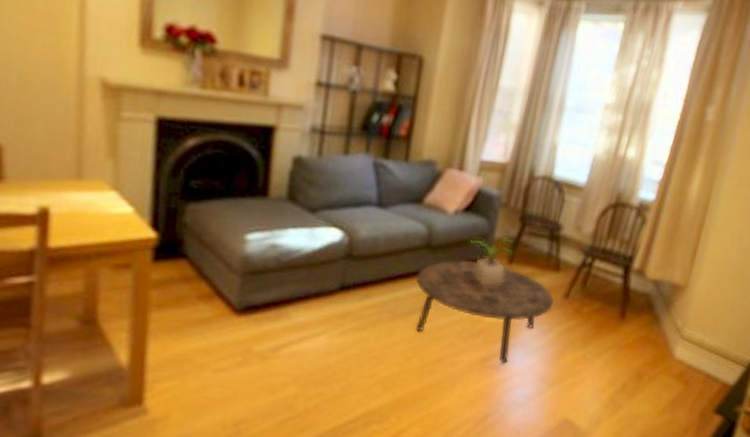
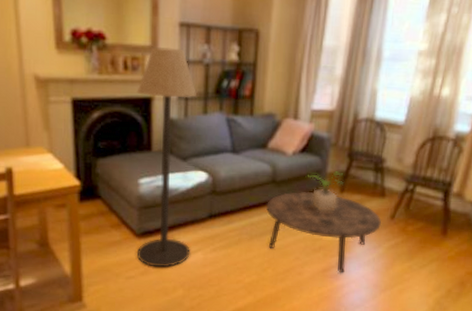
floor lamp: none [233,61,337,356] -> present [136,47,196,268]

